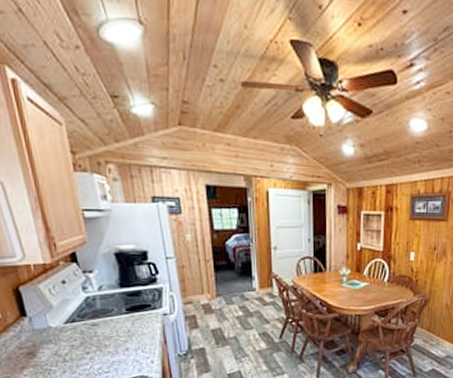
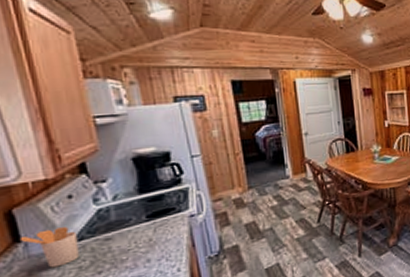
utensil holder: none [25,309,72,343] -> present [19,227,80,268]

